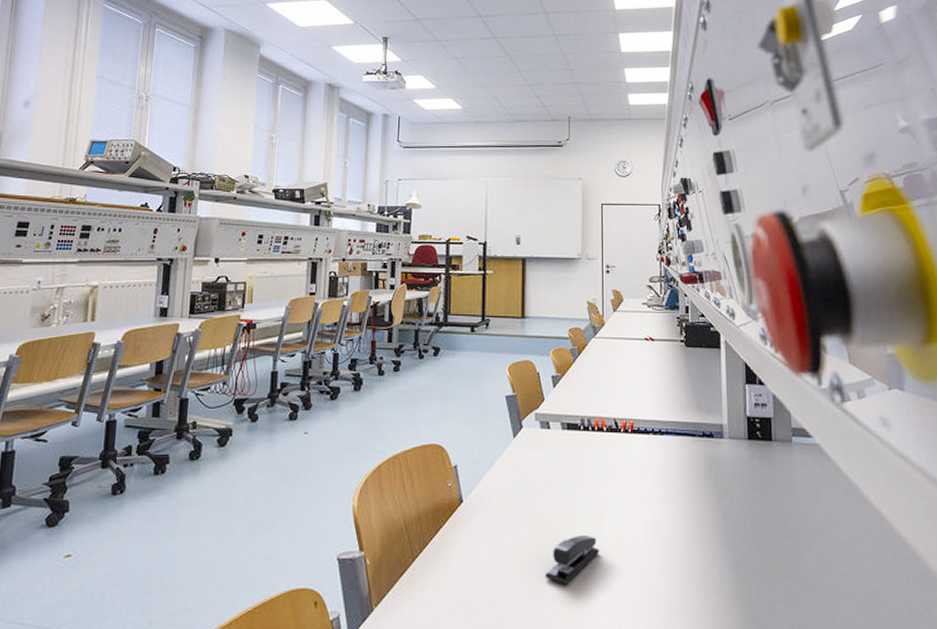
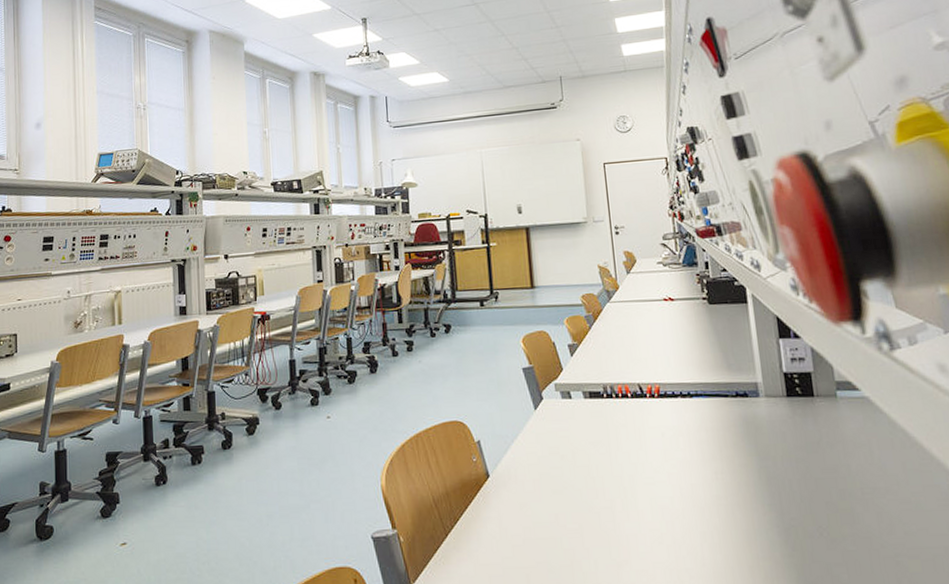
stapler: present [544,534,600,584] -> none [580,503,636,555]

